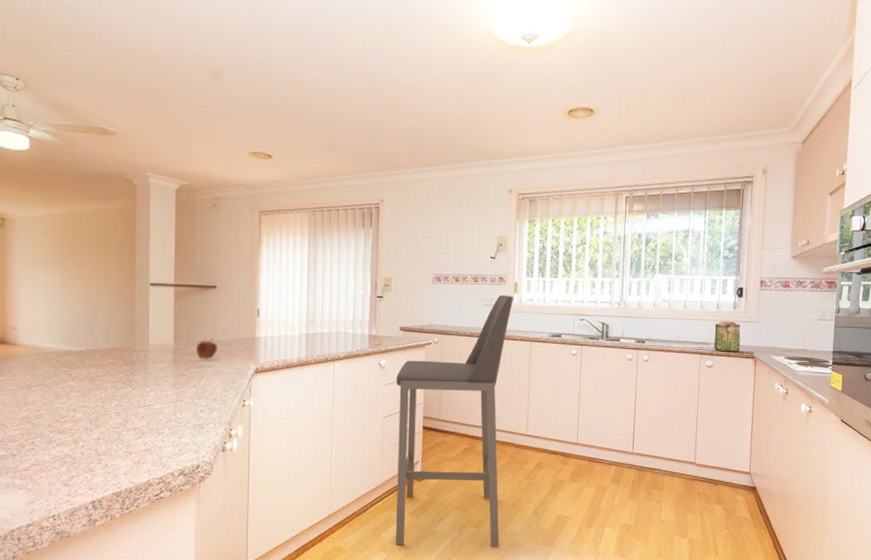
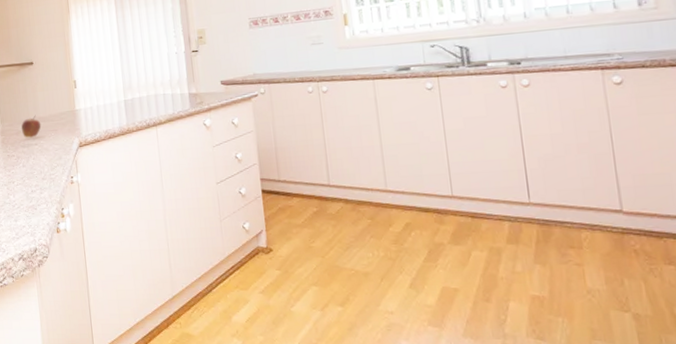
bar stool: present [395,295,514,547] -> none [224,29,373,330]
canister: present [714,321,741,352] -> none [615,21,660,63]

